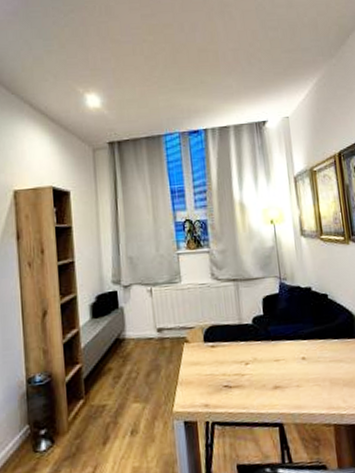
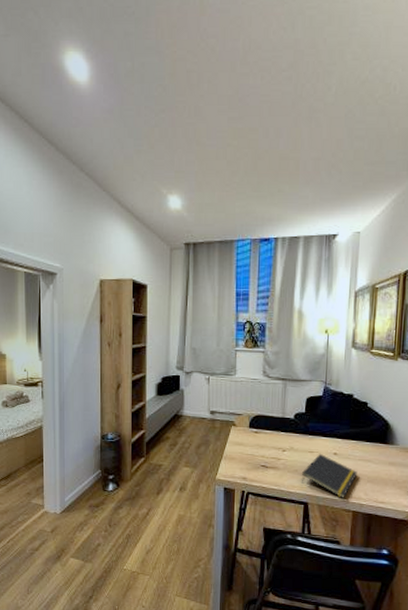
notepad: none [270,360,331,411] -> present [301,453,358,498]

